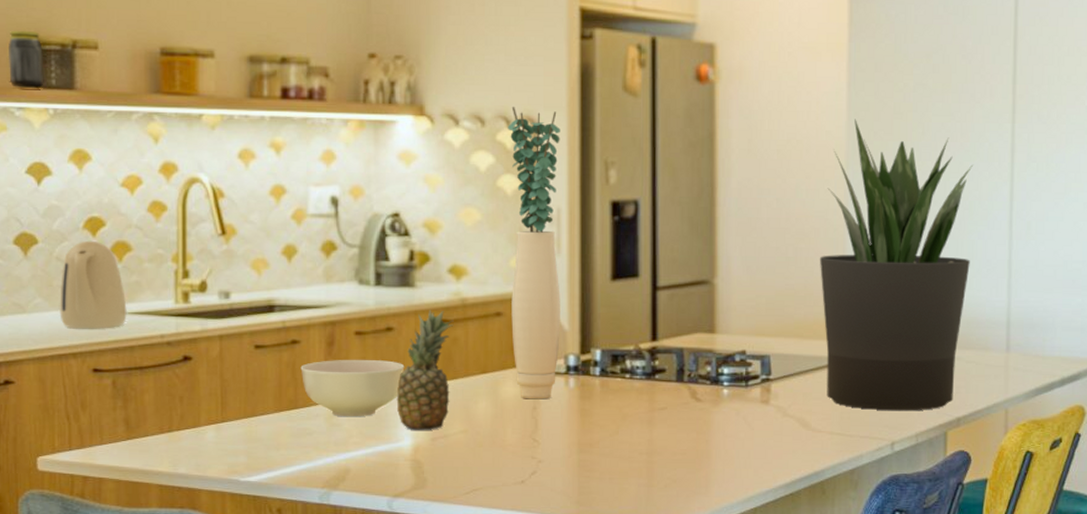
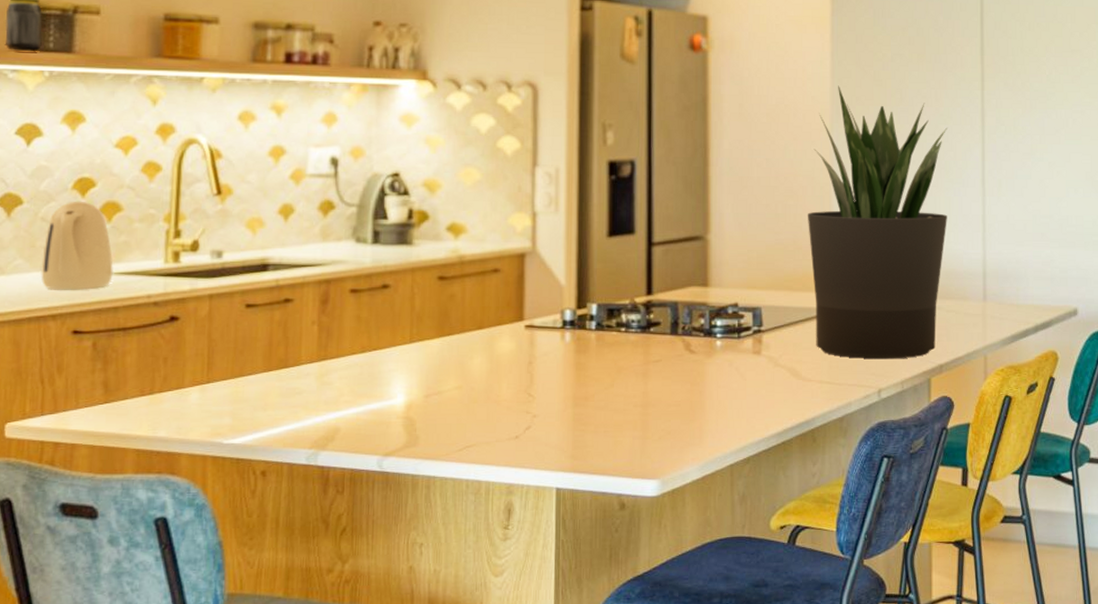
bowl: present [300,360,405,417] -> none [292,318,400,376]
fruit: present [396,310,454,430] -> none [390,267,451,387]
vase: present [508,106,560,400] -> none [508,71,560,354]

